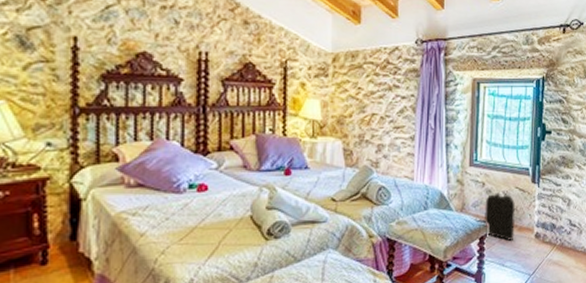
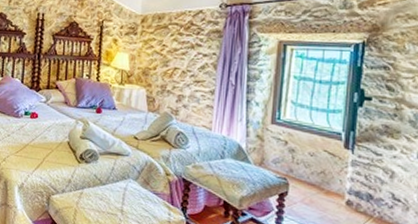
backpack: present [485,191,516,241] -> none [286,151,323,203]

